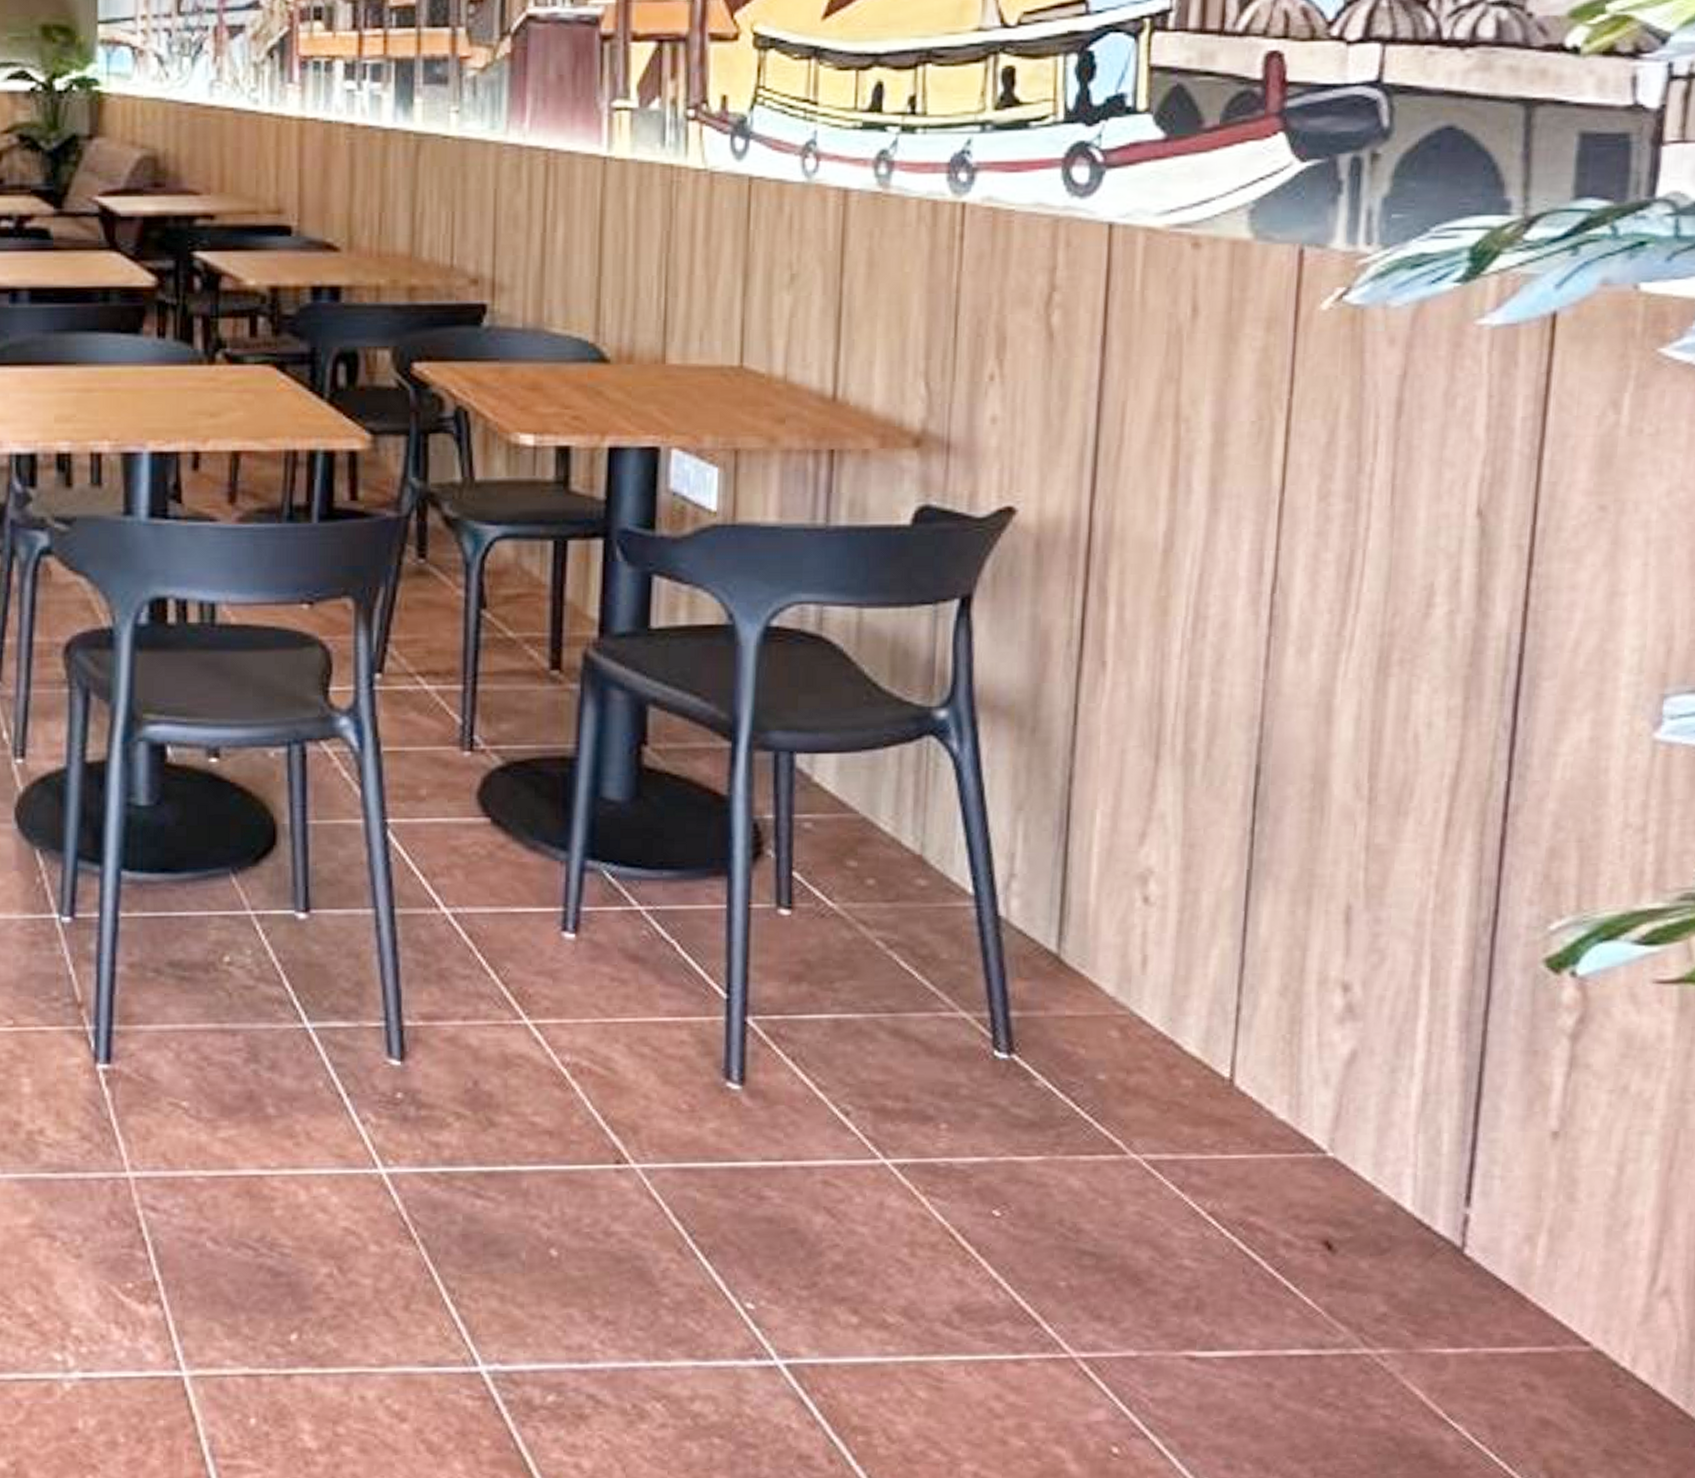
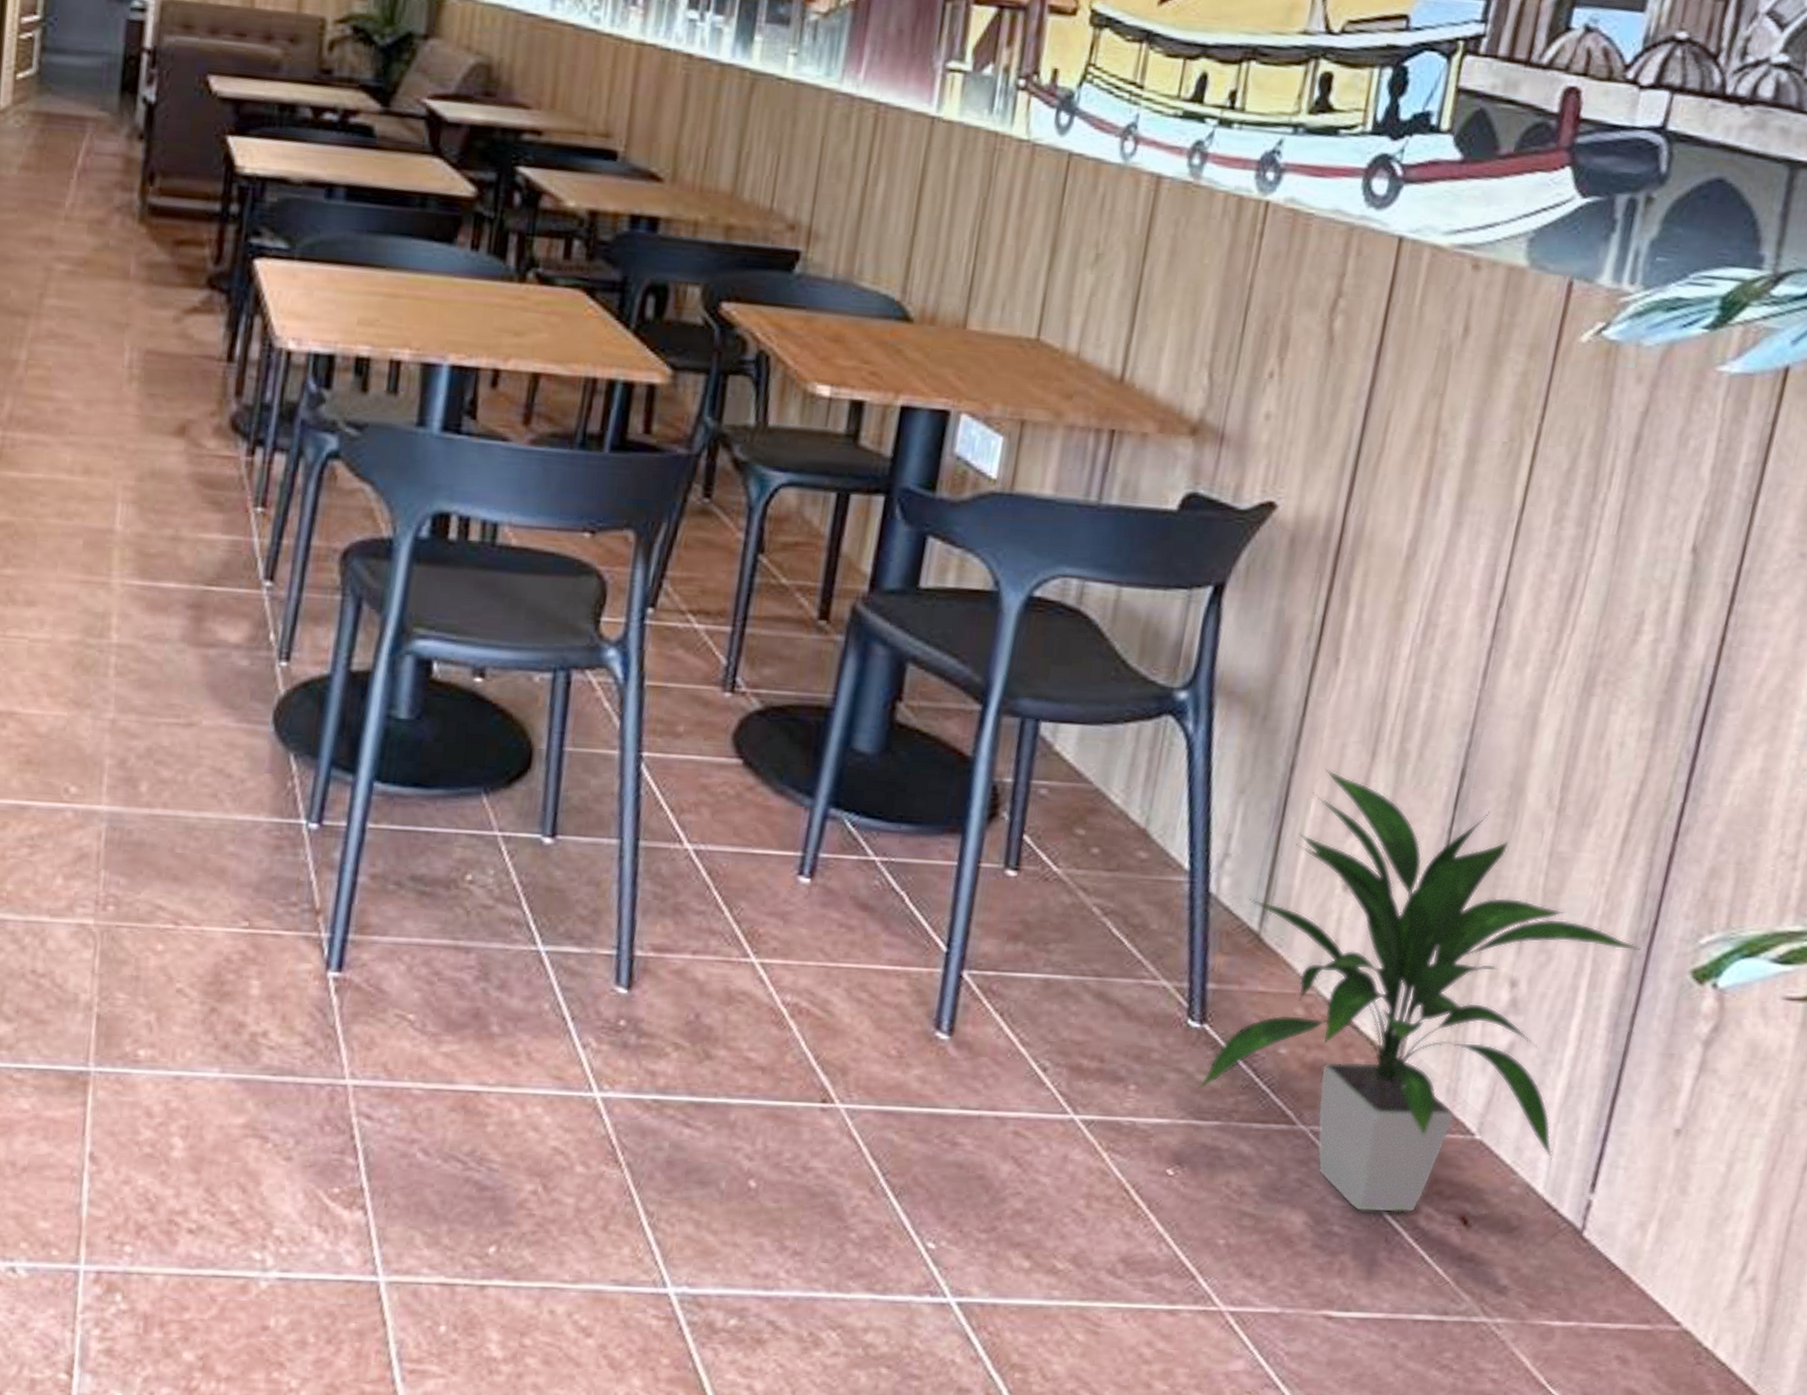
indoor plant: none [1014,776,1484,1243] -> present [1197,768,1642,1213]

